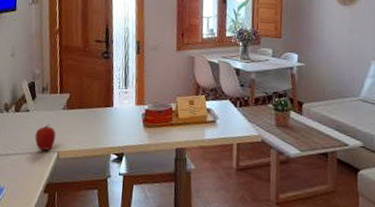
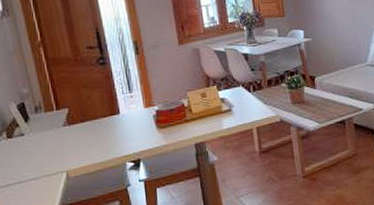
fruit: present [35,123,56,151] -> none [36,143,62,174]

